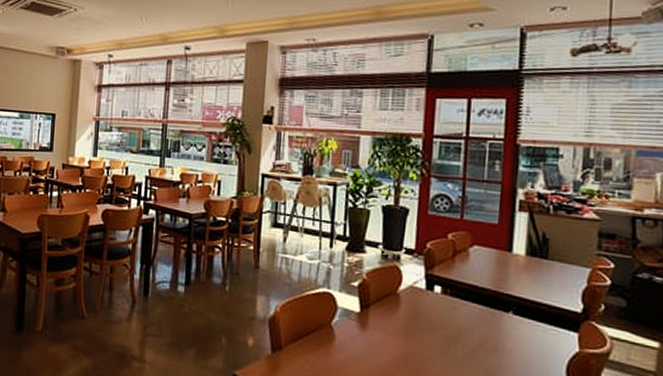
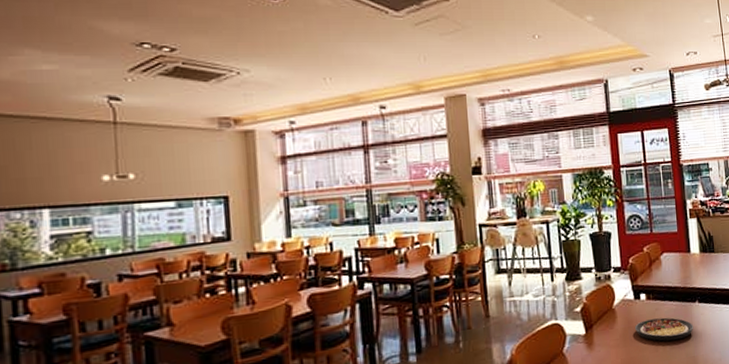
plate: none [420,316,501,350] -> present [634,317,694,341]

